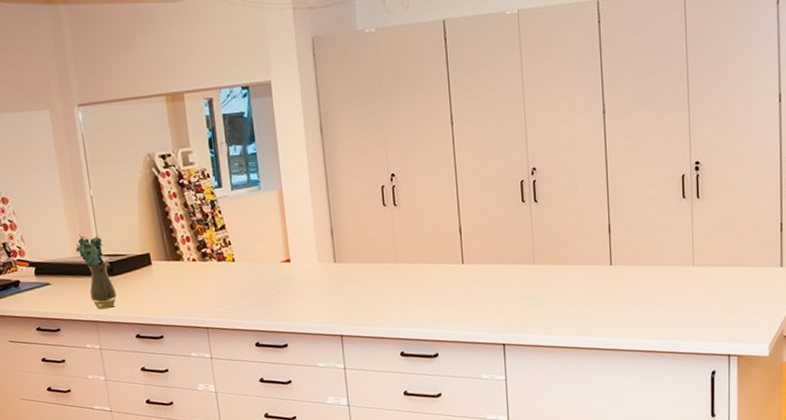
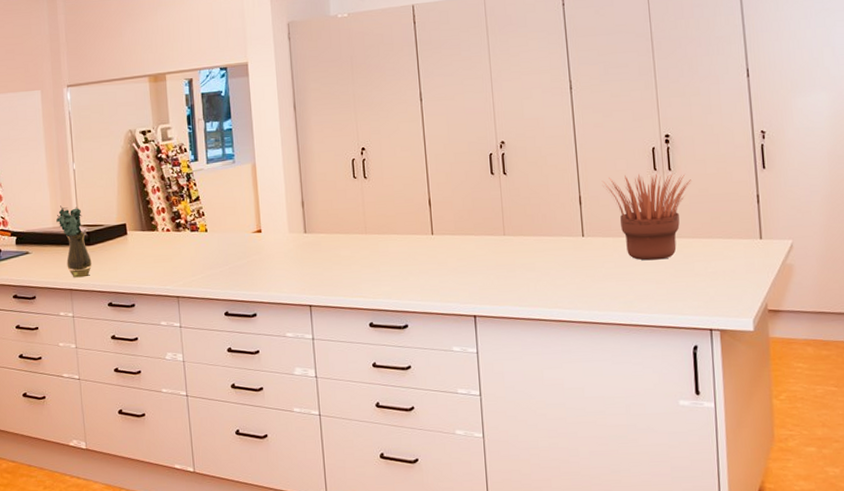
potted plant: none [631,201,718,289] -> present [601,173,691,261]

